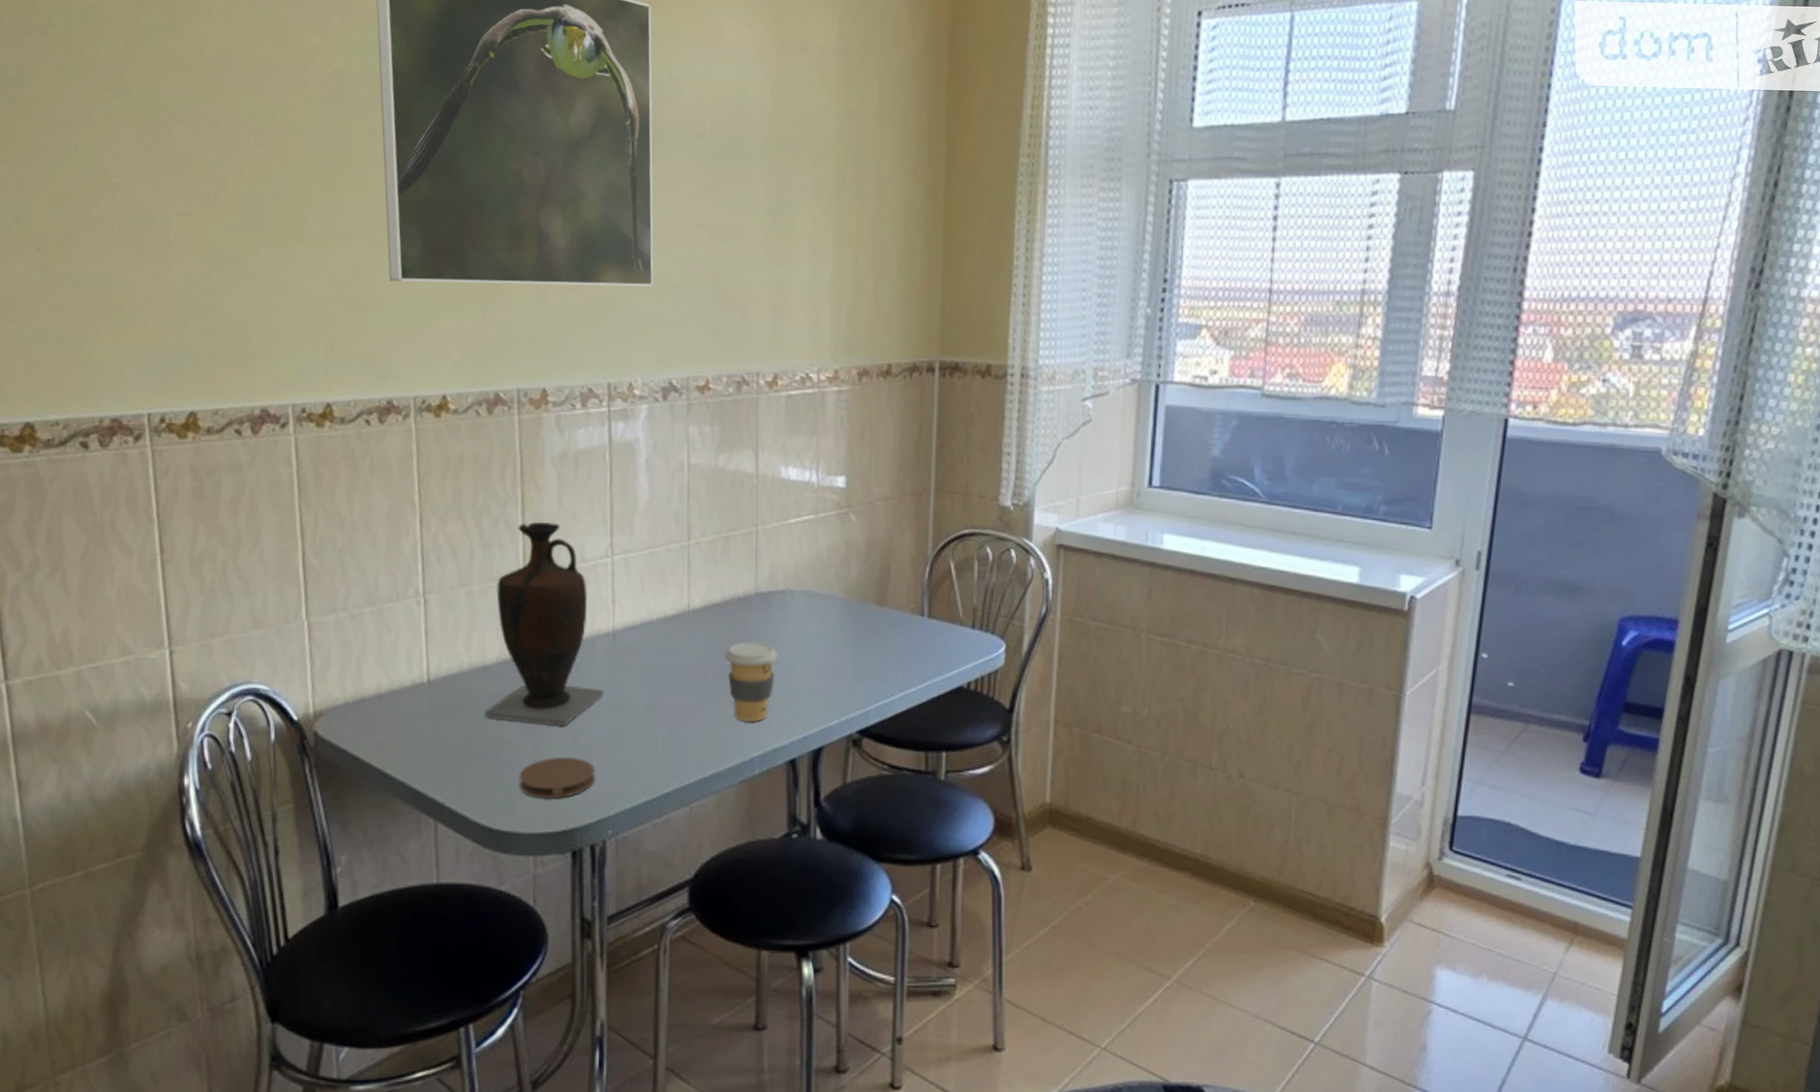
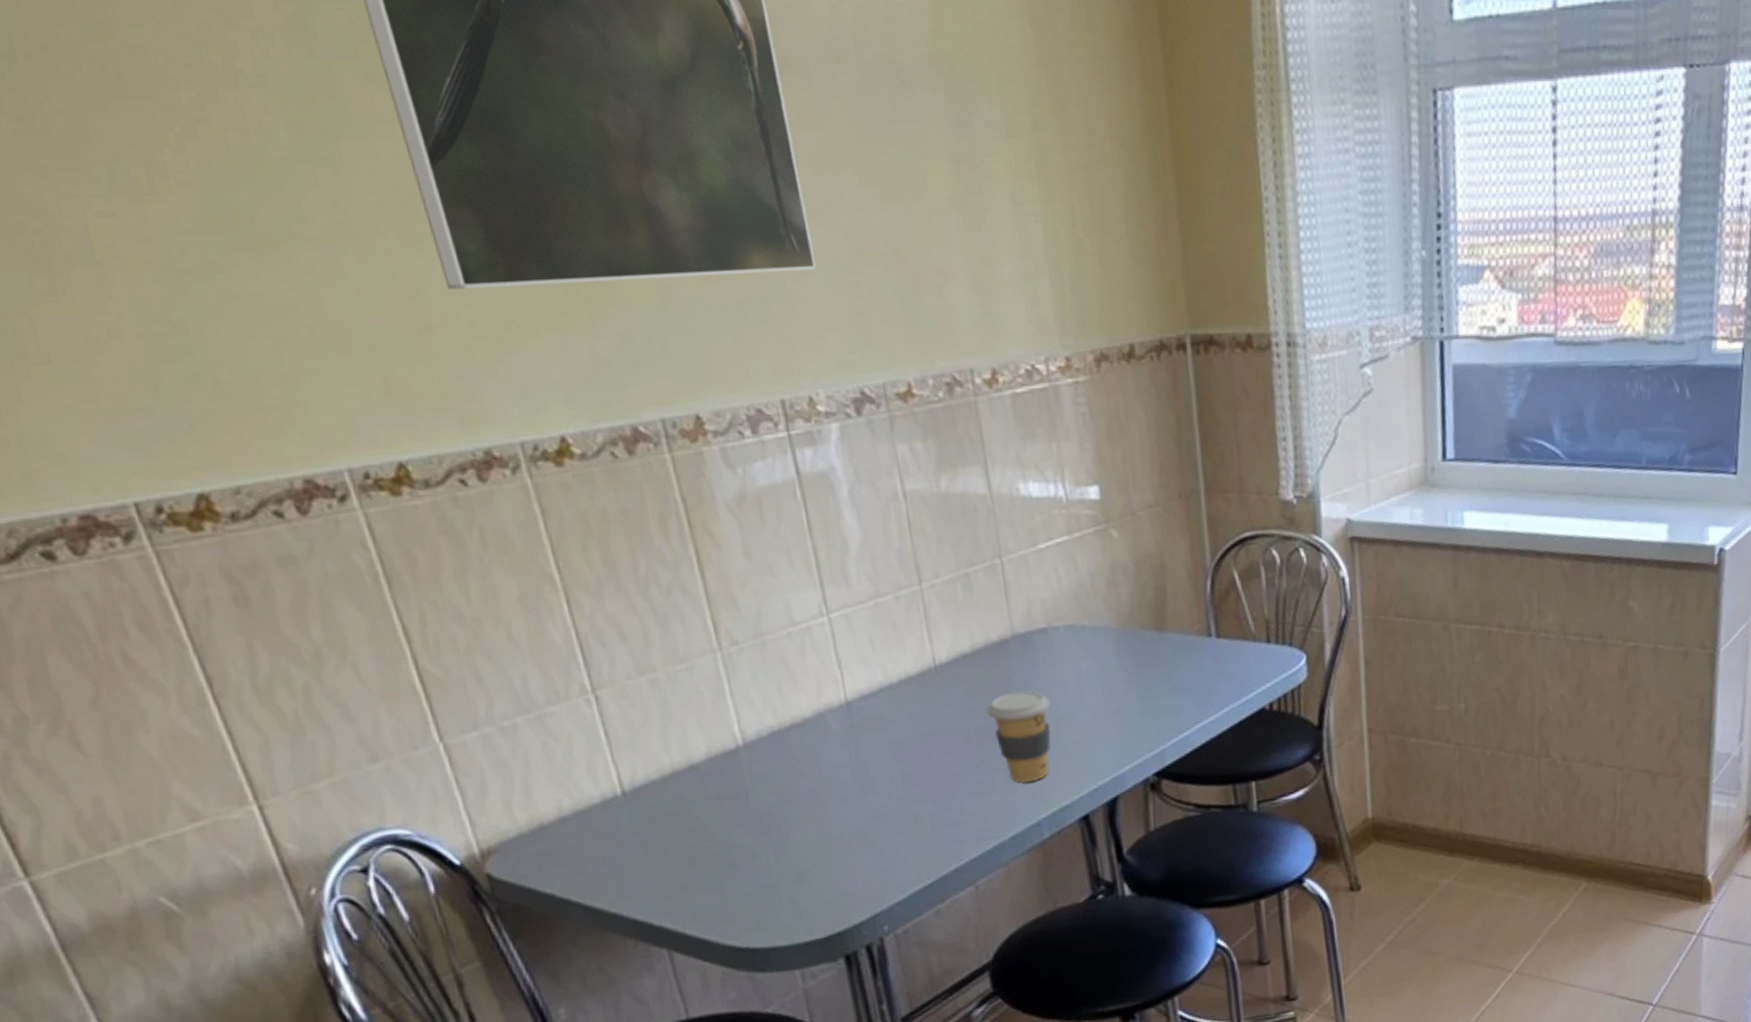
vase: present [485,521,604,726] -> none [686,582,849,825]
coaster: present [518,756,595,800] -> none [762,853,858,905]

